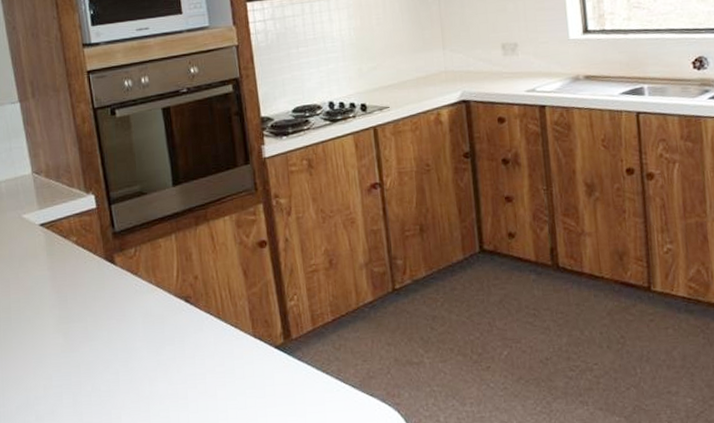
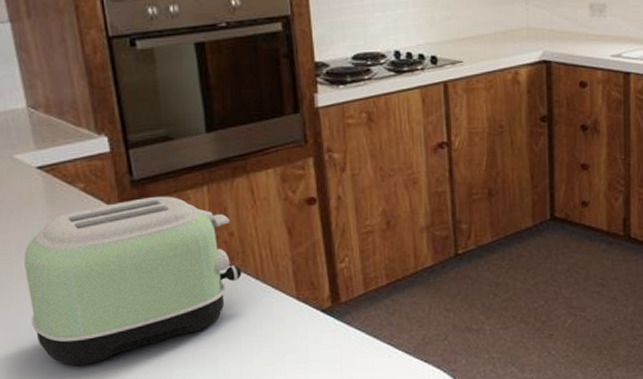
toaster: none [30,245,206,403] -> present [24,196,242,366]

